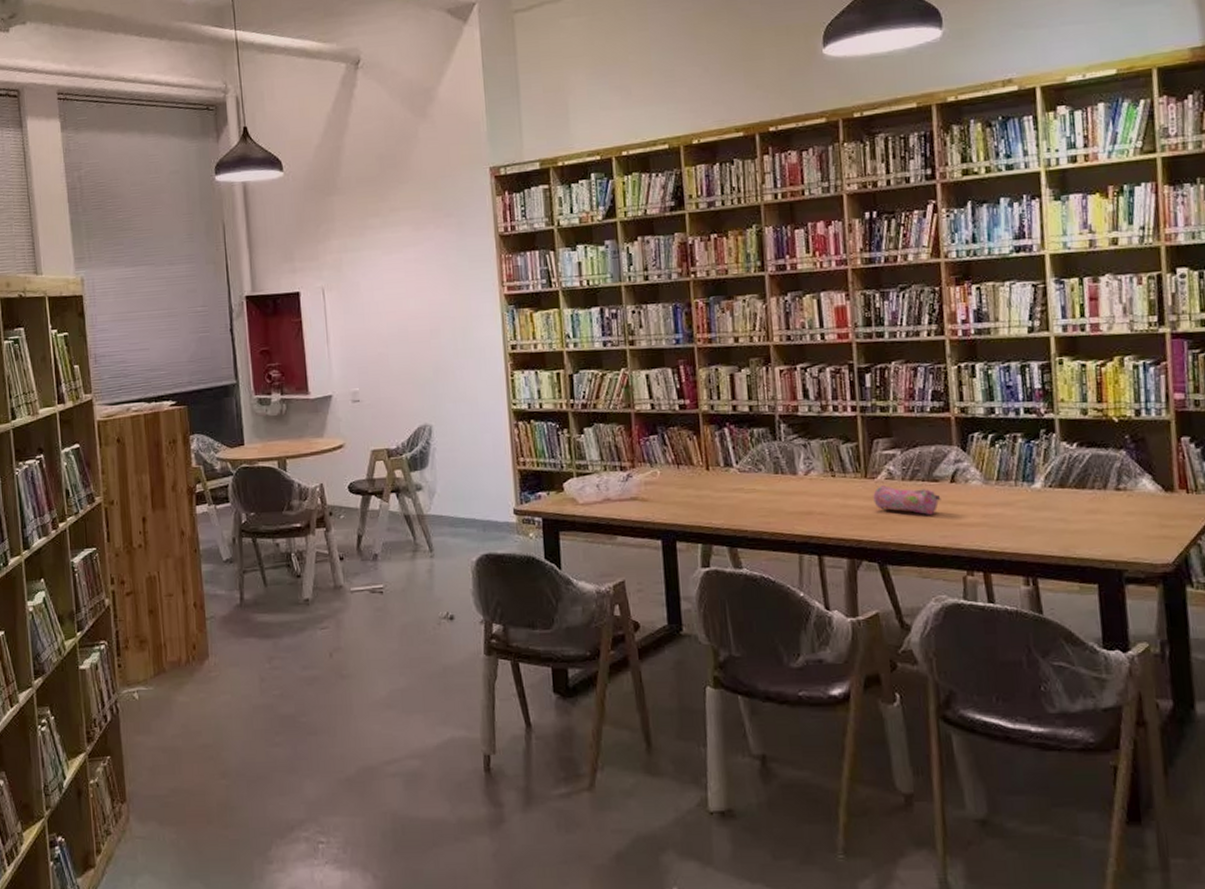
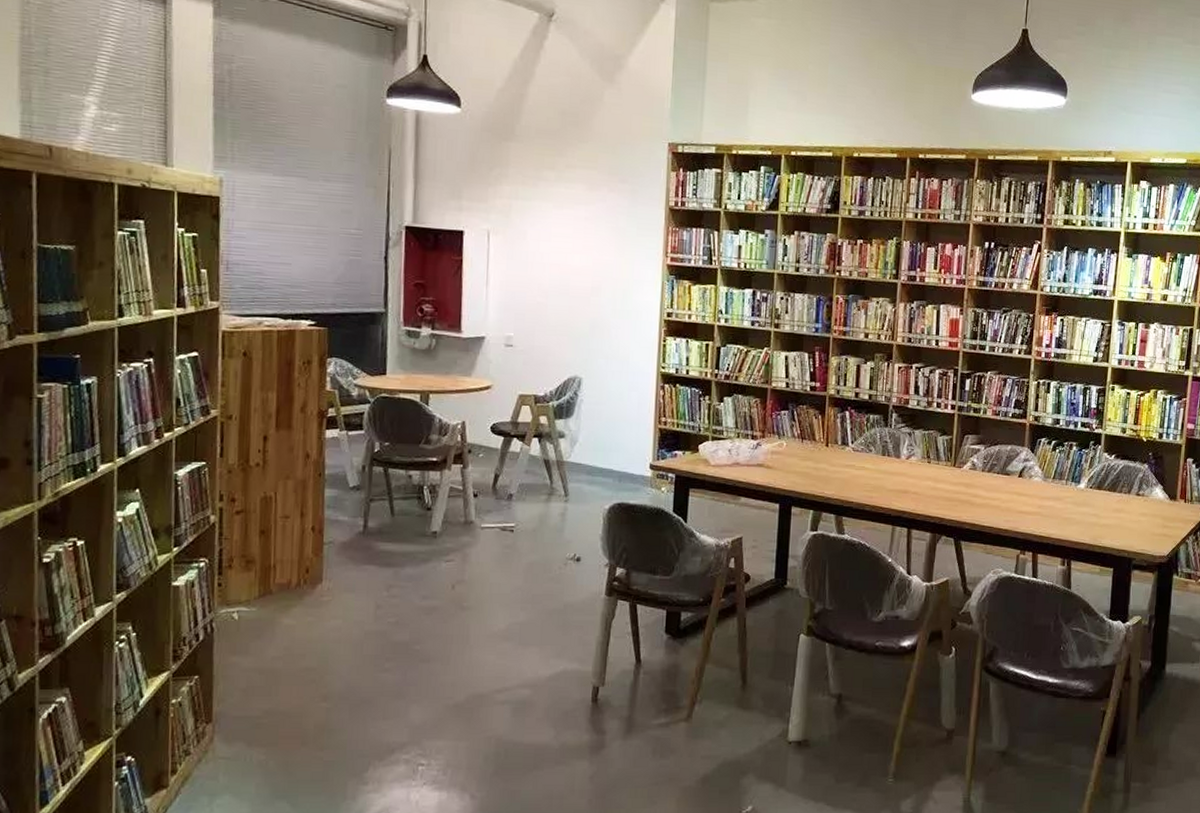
pencil case: present [873,485,941,515] -> none [958,474,1010,502]

